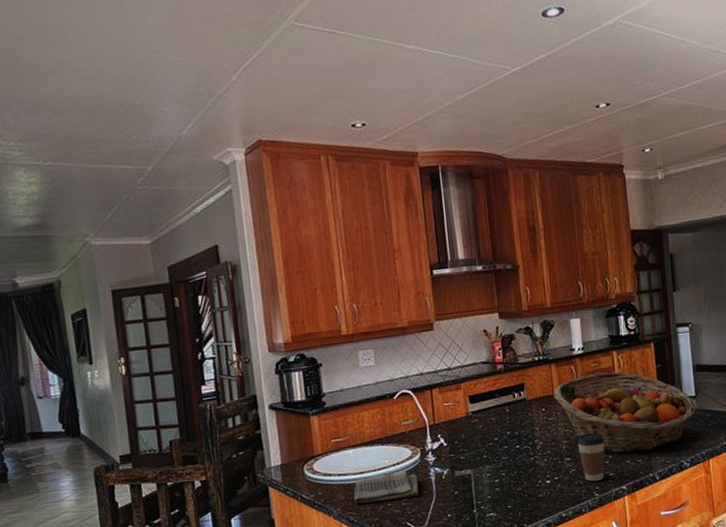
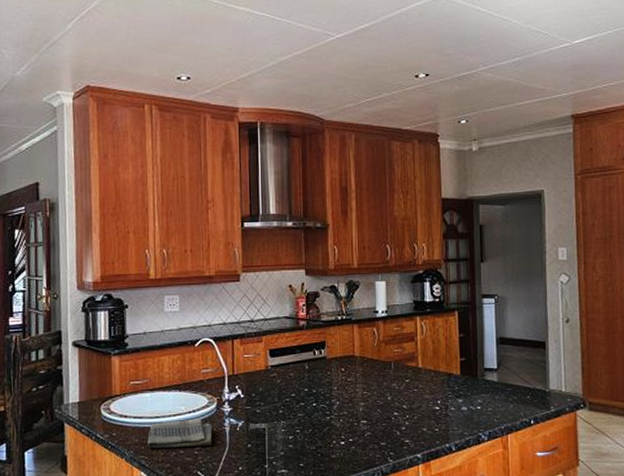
fruit basket: present [554,371,697,454] -> none [354,337,498,422]
coffee cup: present [576,432,605,482] -> none [374,397,402,447]

